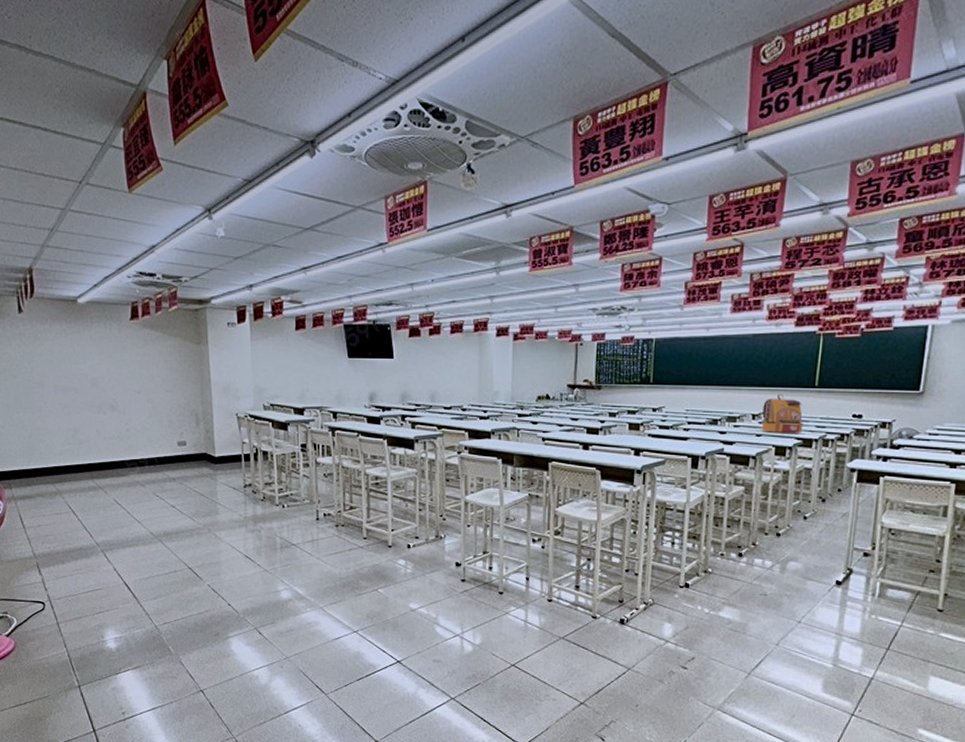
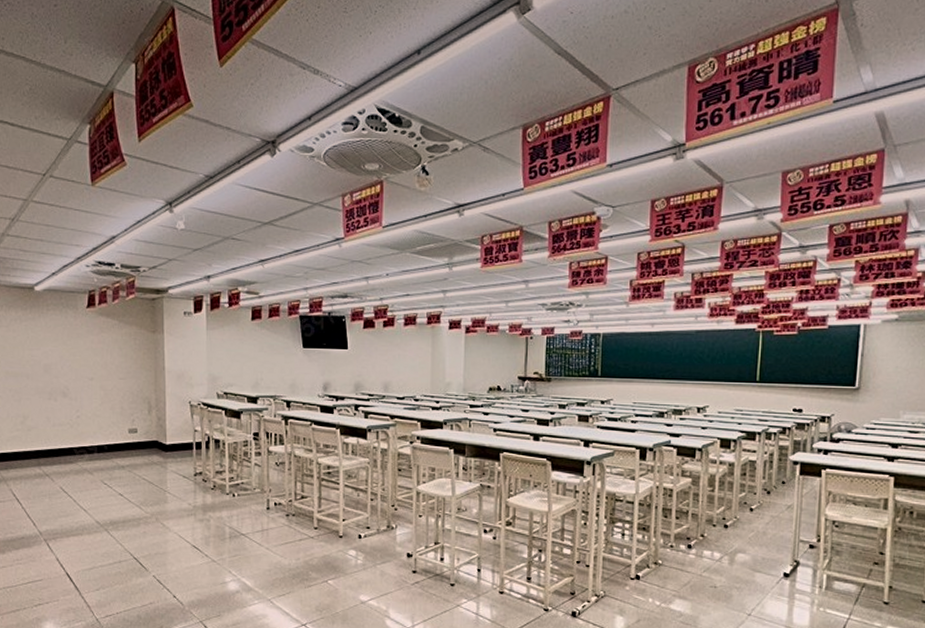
backpack: present [761,393,804,433] -> none [706,387,747,426]

